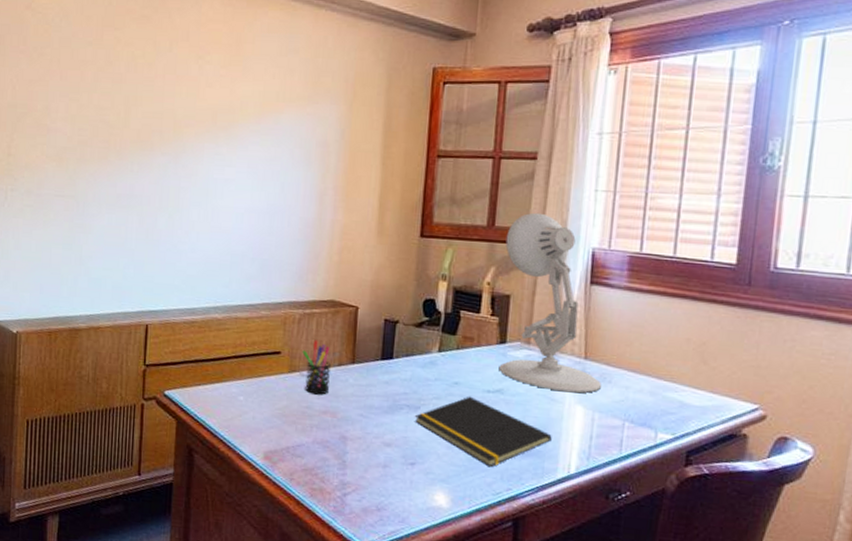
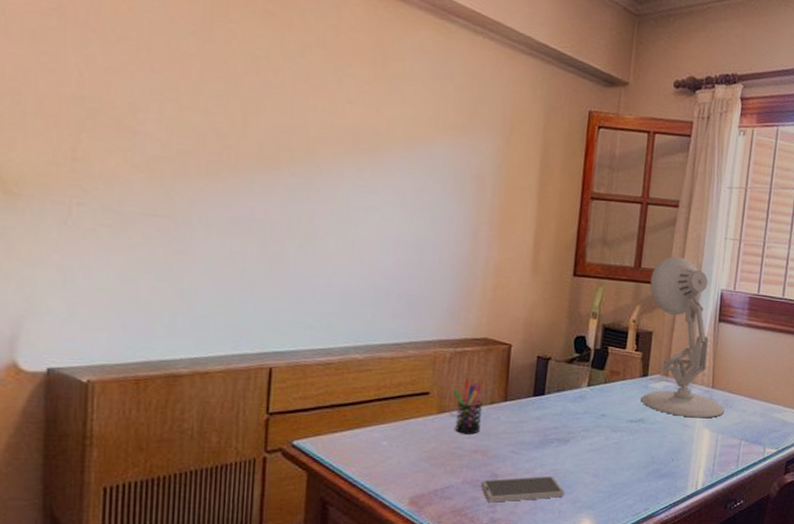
smartphone: none [330,441,416,467] -> present [480,476,565,503]
notepad: present [414,396,552,468] -> none [564,426,684,491]

